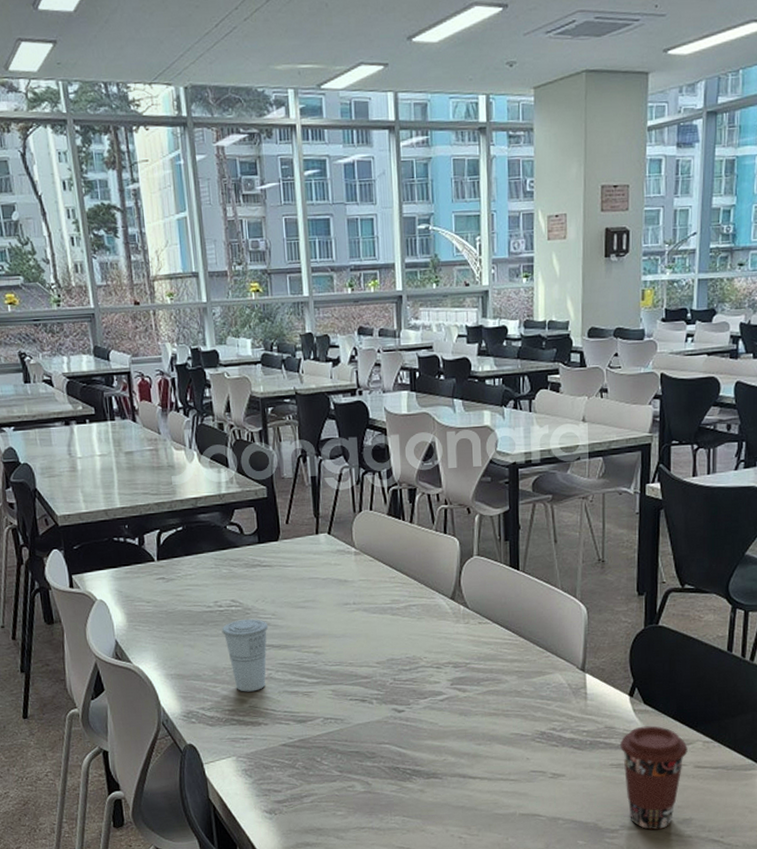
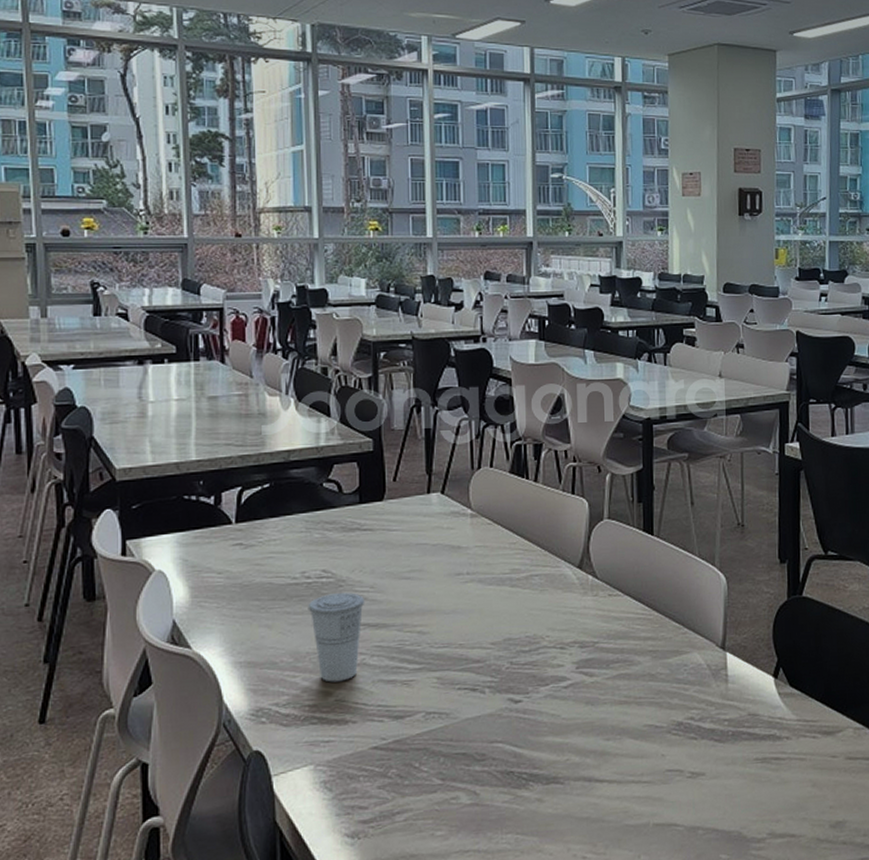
coffee cup: present [619,725,688,830] -> none [764,711,838,837]

